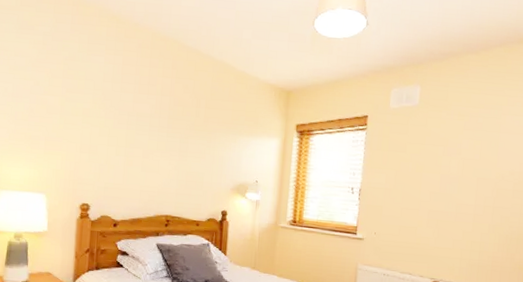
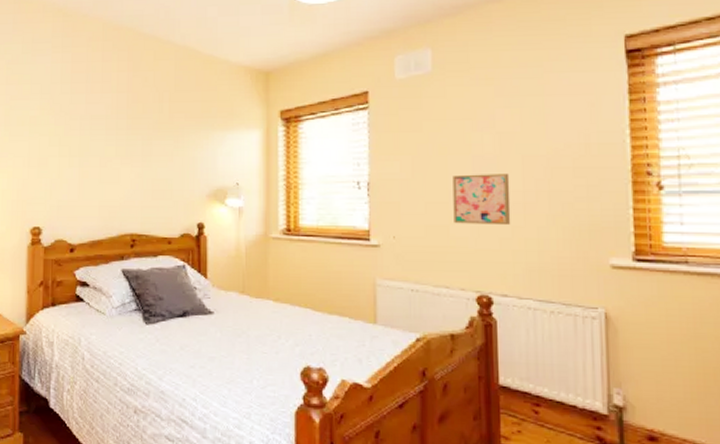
wall art: none [421,189,467,231] -> present [453,174,511,226]

